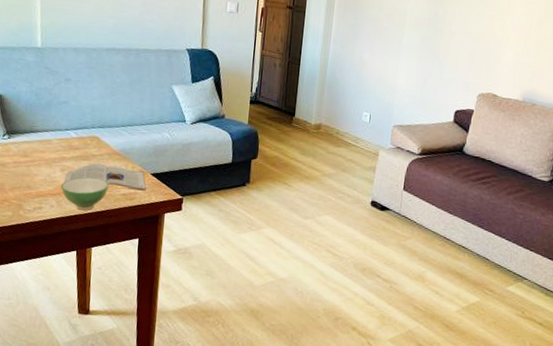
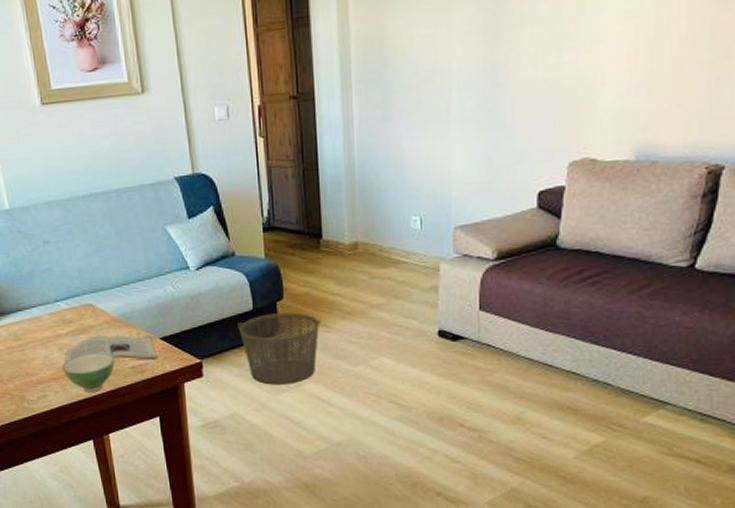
basket: none [217,168,285,227] -> present [237,312,322,385]

